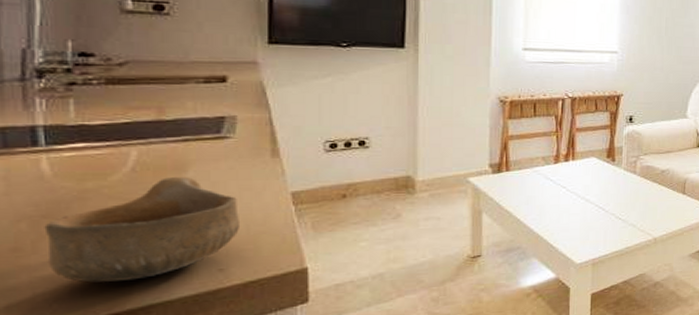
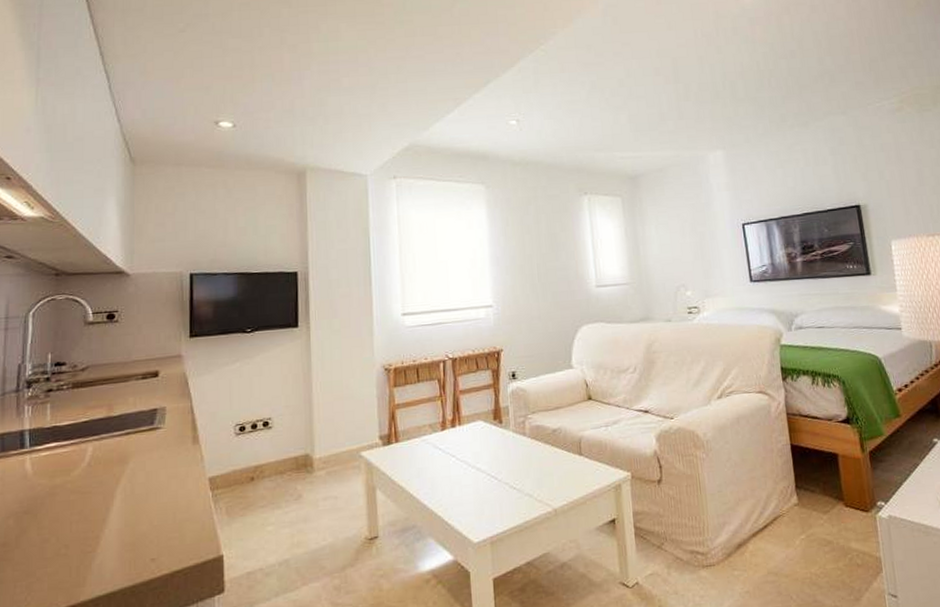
bowl: present [44,176,241,283] -> none [25,468,169,575]

